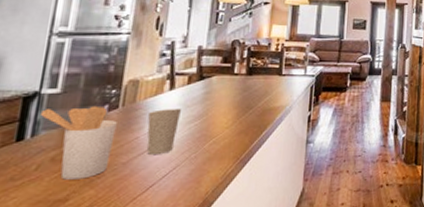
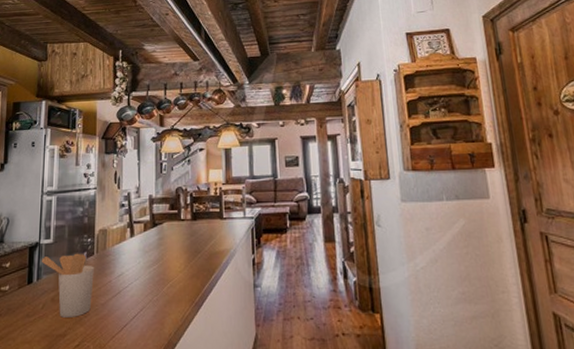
cup: present [147,108,181,154] -> none [117,253,141,296]

